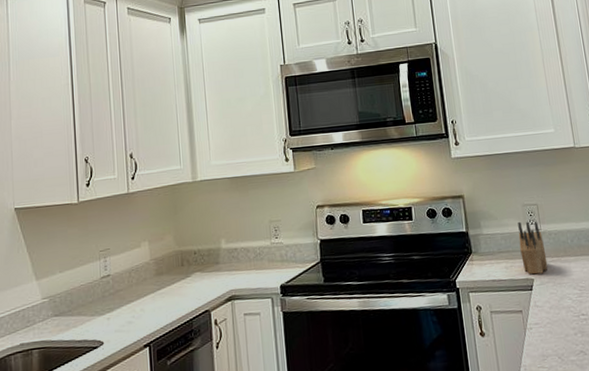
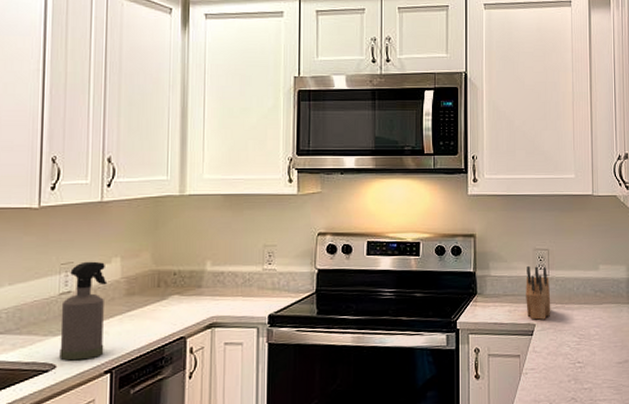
spray bottle: none [103,246,142,338] -> present [59,261,108,361]

